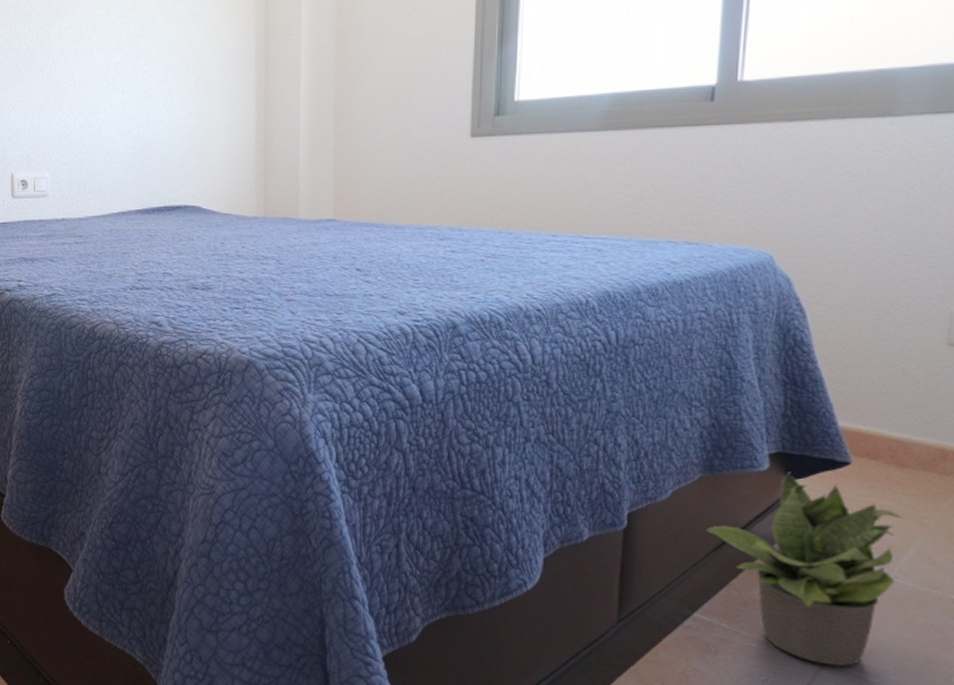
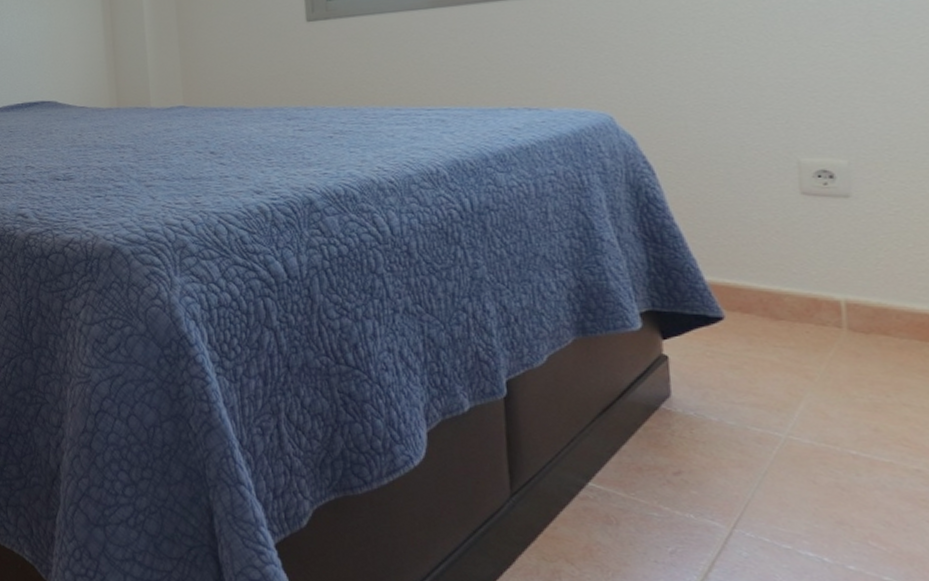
potted plant: present [705,472,903,667] -> none [587,330,790,533]

